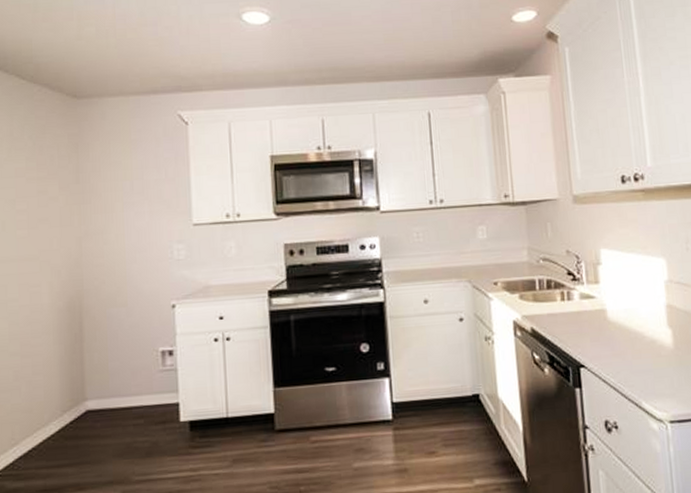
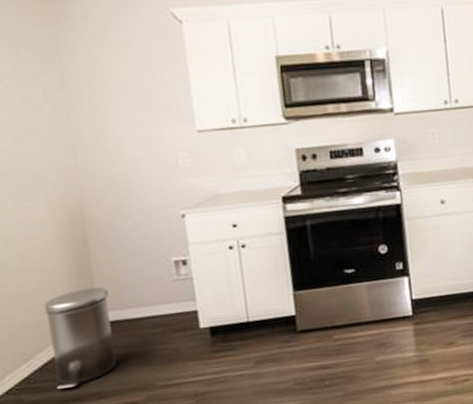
pedal bin: none [36,374,97,479] -> present [44,287,117,390]

